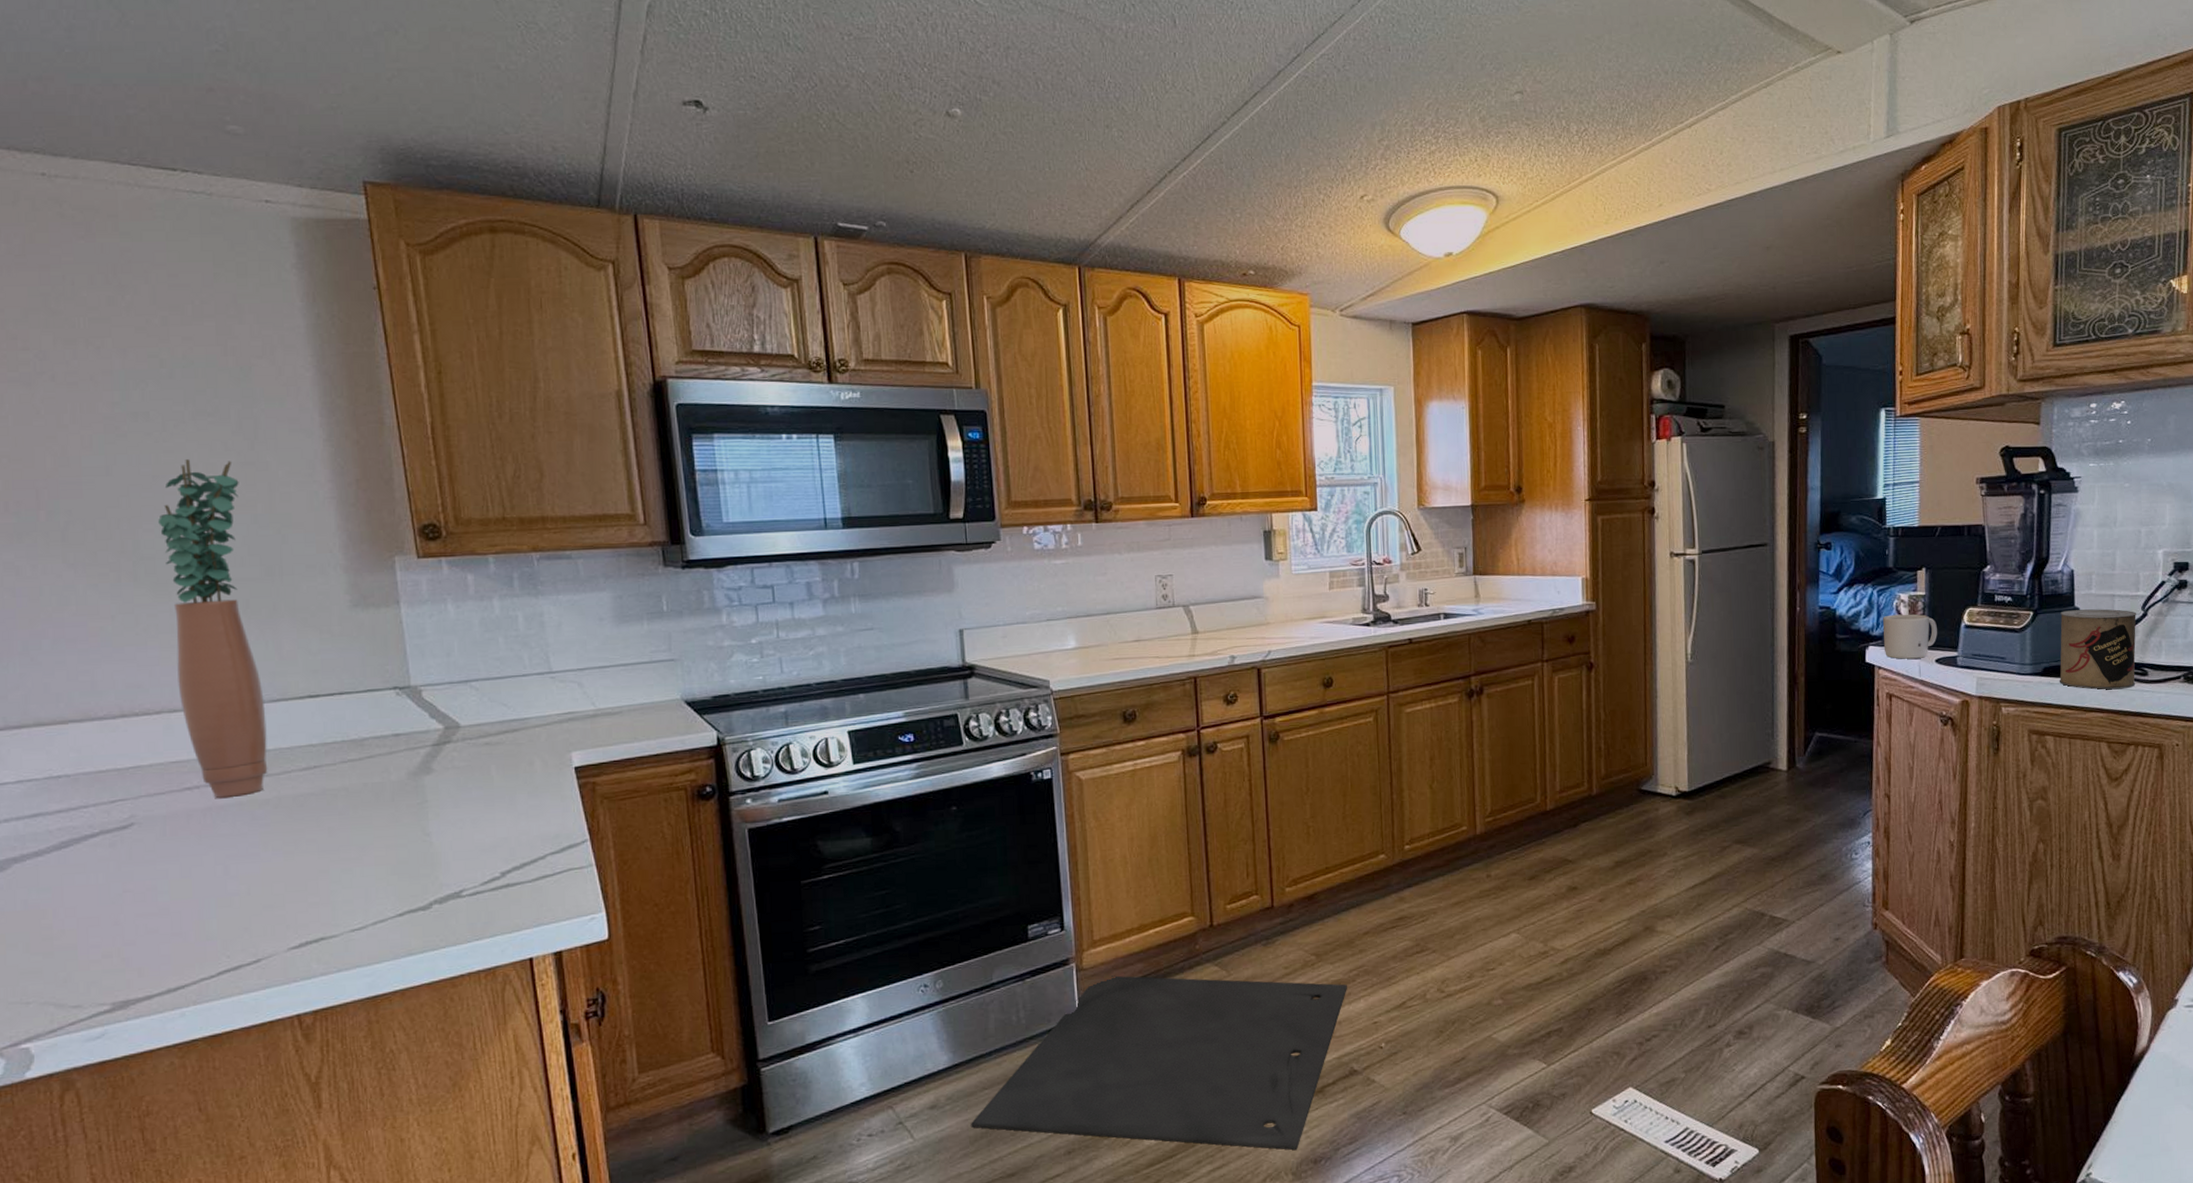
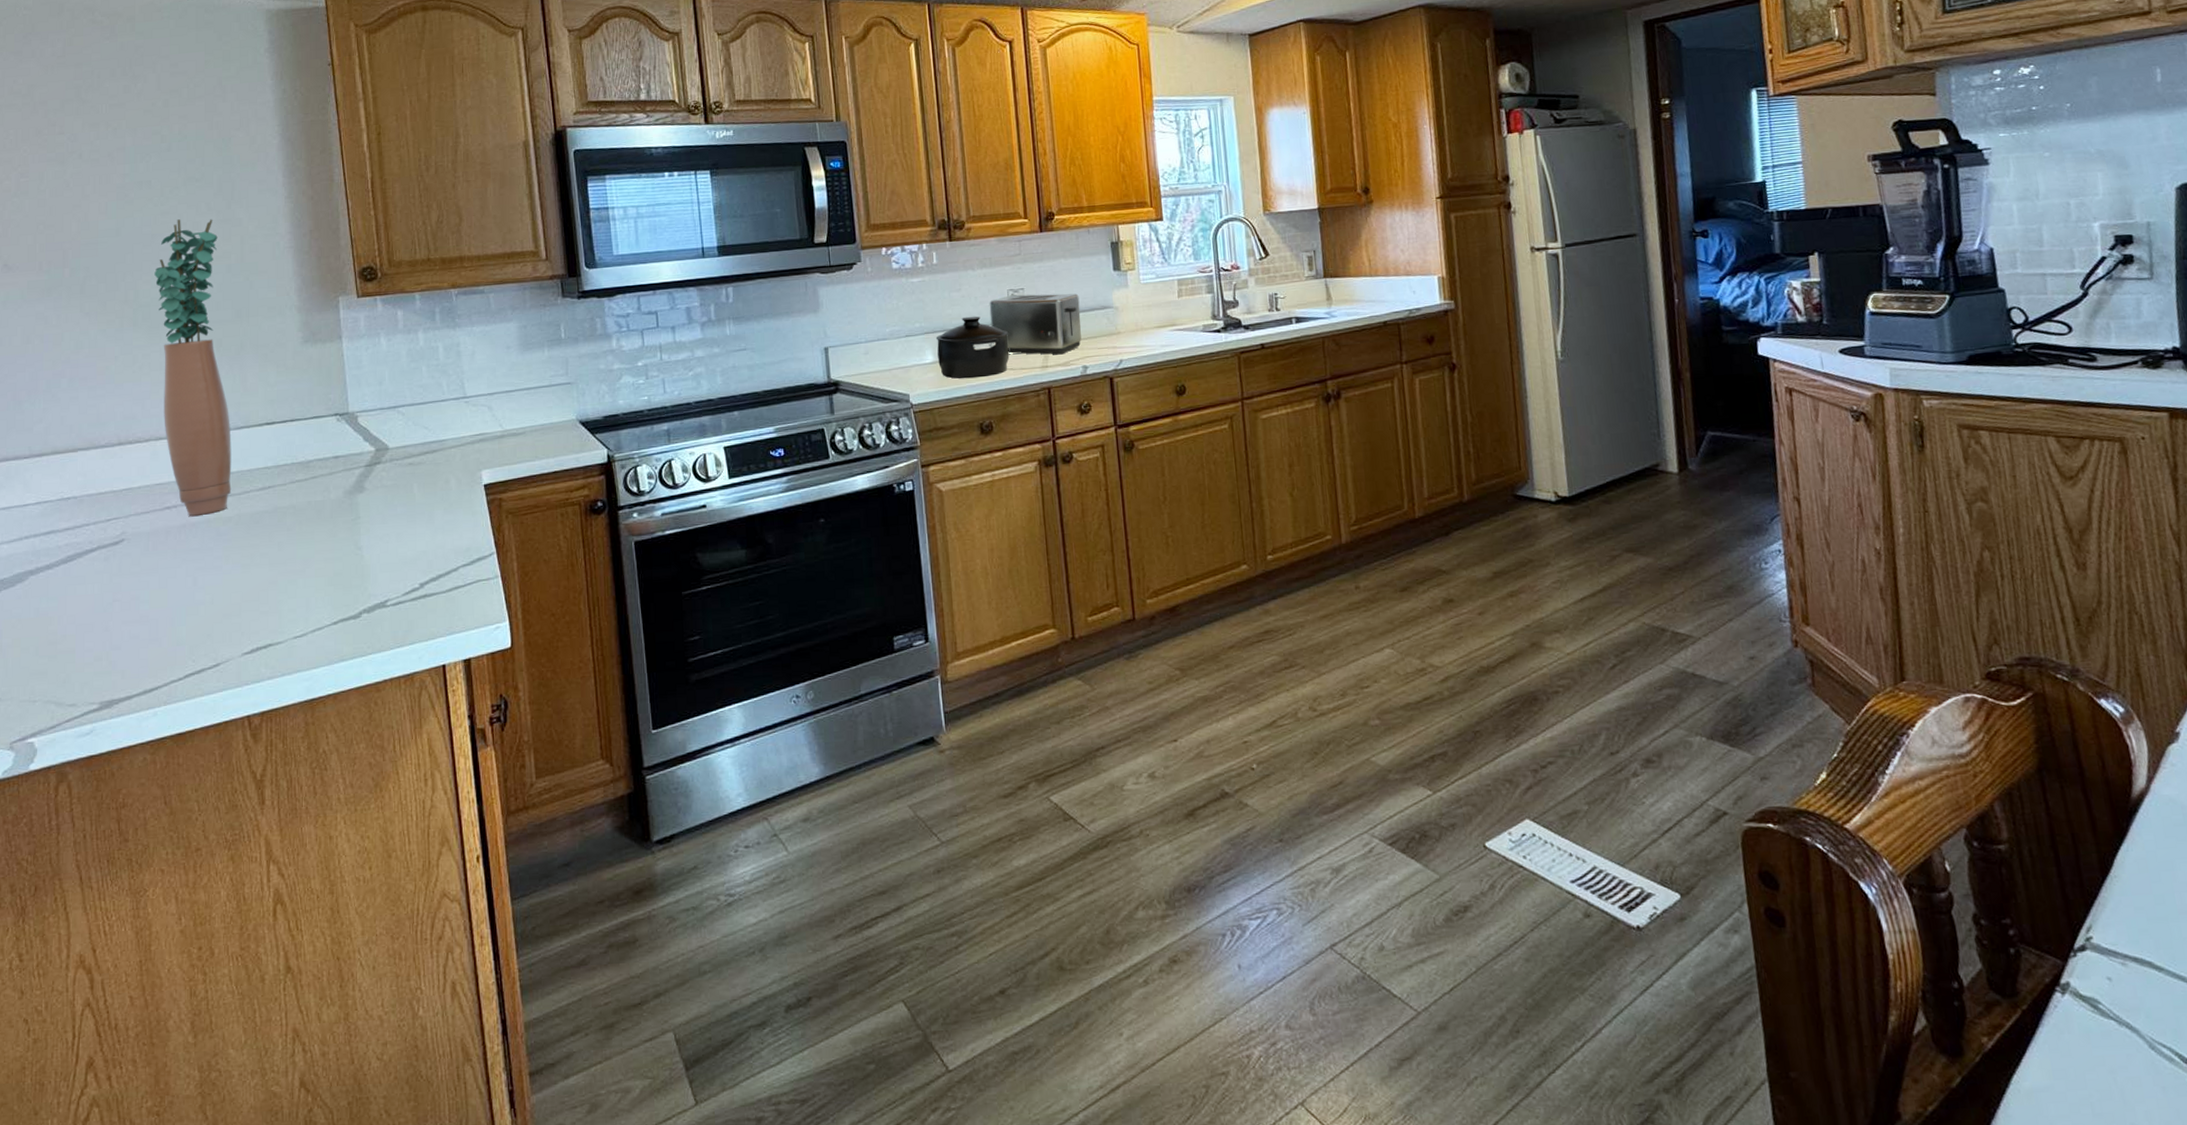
door mat: present [971,975,1347,1151] -> none [842,688,1214,877]
saucepan: none [1078,601,1156,666] -> present [935,316,1010,379]
toaster: none [1136,580,1231,644] -> present [989,293,1082,355]
mug: present [1883,614,1937,659] -> none [1774,302,1839,351]
tin can: present [2060,609,2137,690] -> none [1982,289,2082,379]

